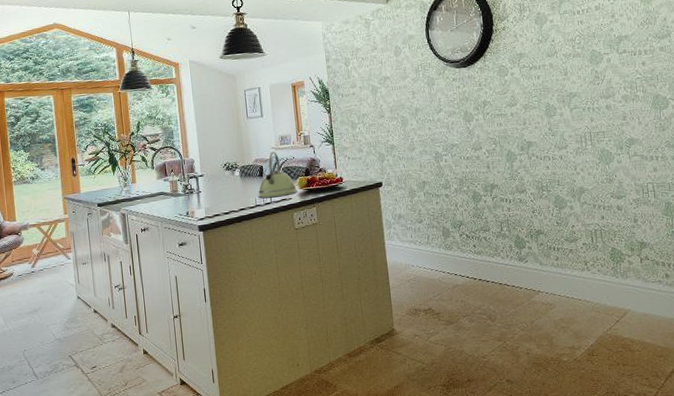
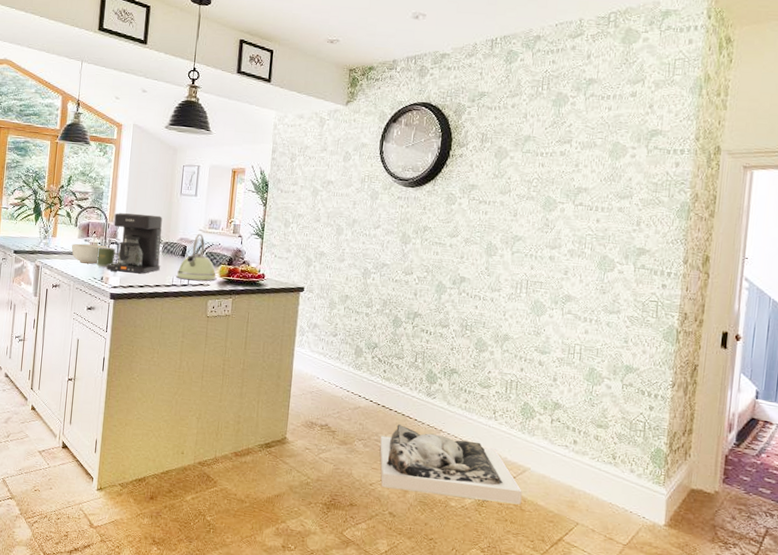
bowl: none [152,181,187,203] -> present [71,243,107,264]
mug: none [177,182,201,202] -> present [96,246,119,267]
coffee maker: none [188,142,241,205] -> present [106,212,162,274]
dog bed: none [484,294,629,358] -> present [379,424,522,505]

